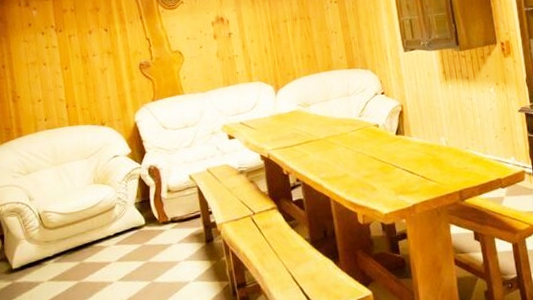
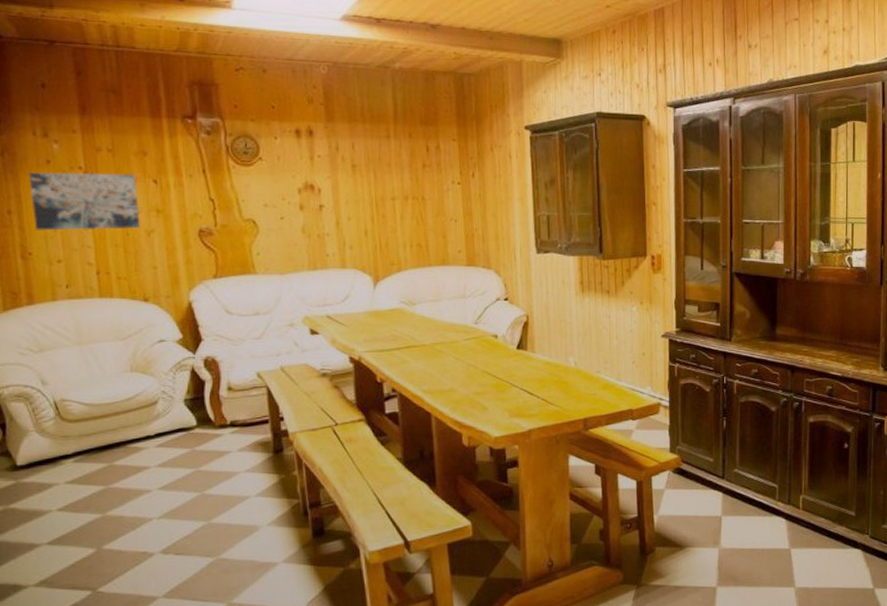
wall art: none [16,26,96,78] -> present [28,172,140,231]

